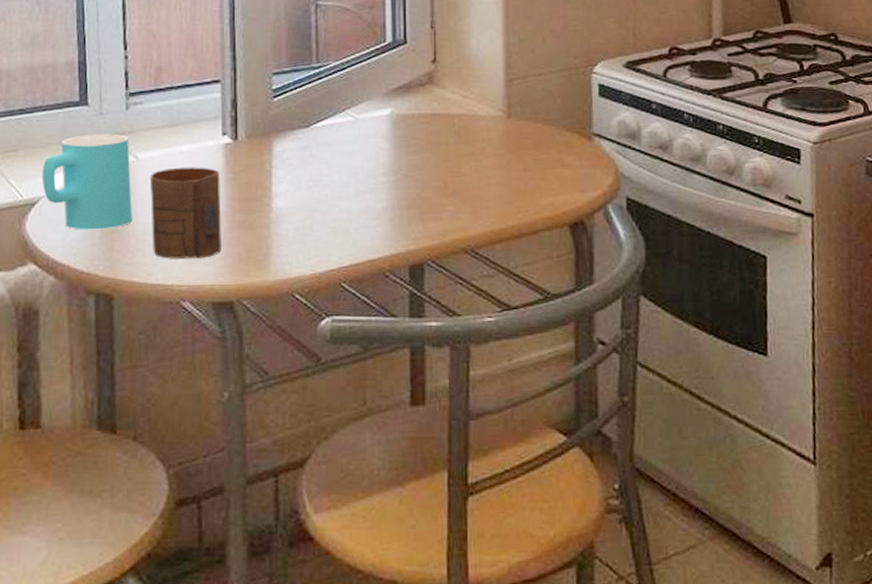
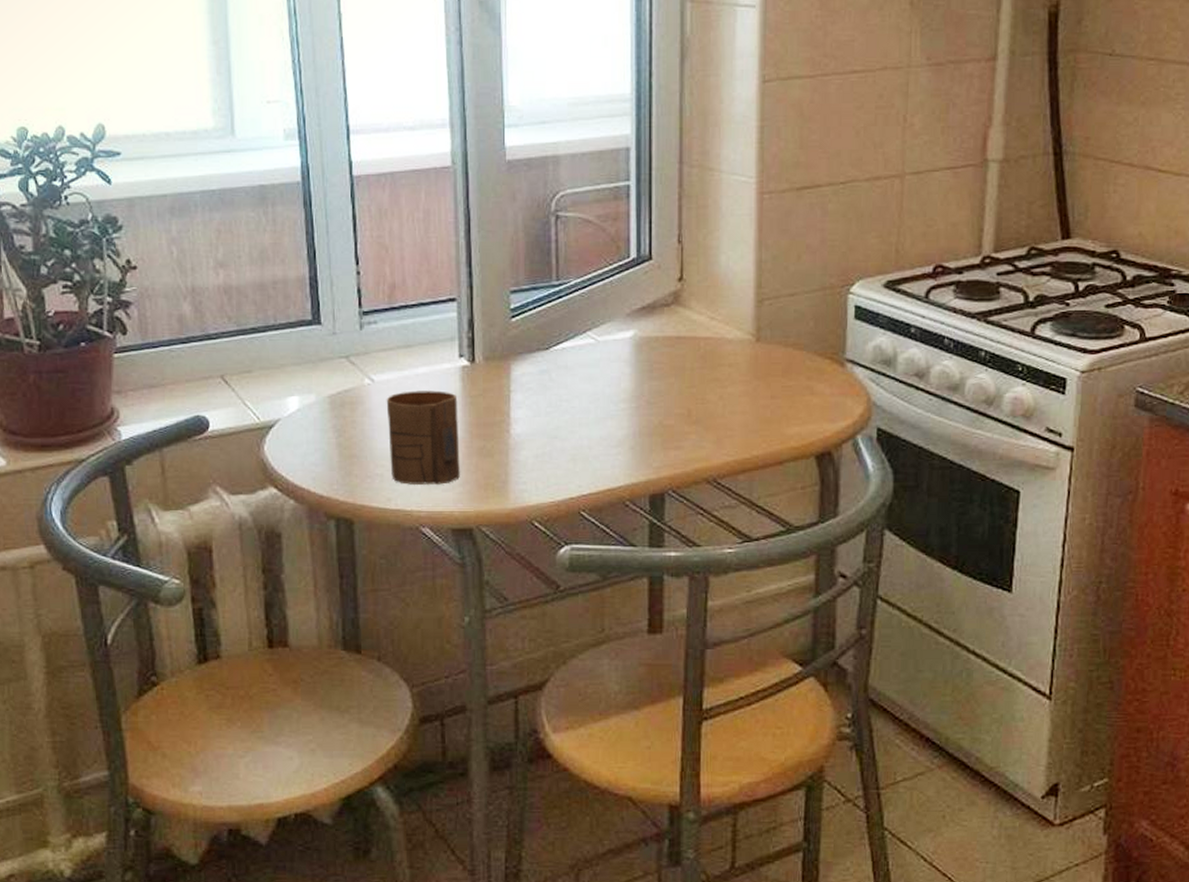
cup: present [41,134,132,230] -> none [277,355,370,454]

